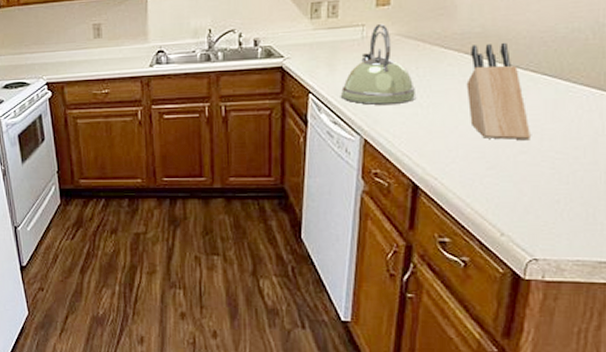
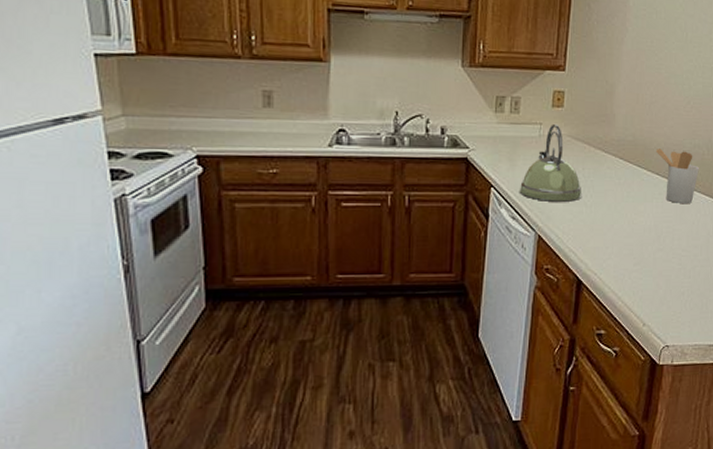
knife block: present [466,42,530,140] -> none [620,151,665,238]
utensil holder: none [514,37,580,100] -> present [655,149,699,204]

